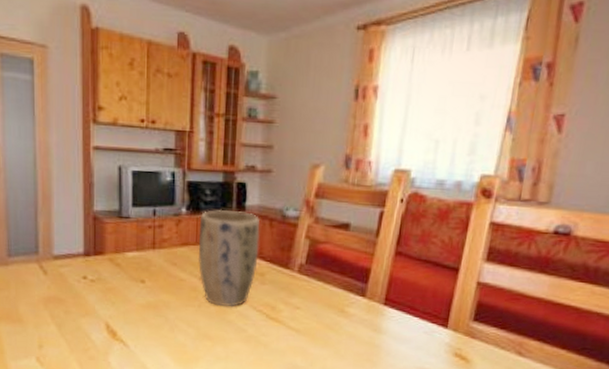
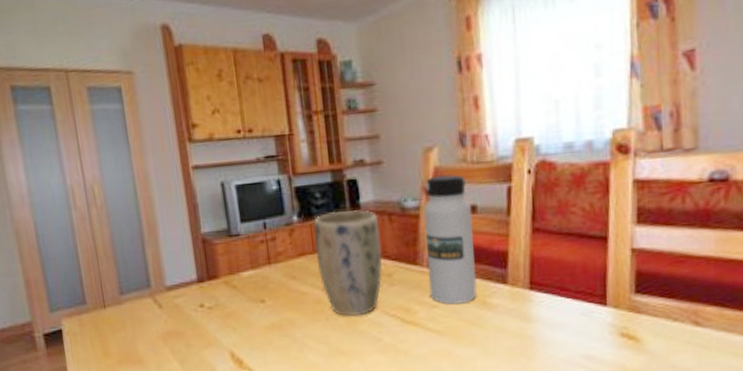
water bottle: none [295,190,346,309] -> present [424,174,477,304]

